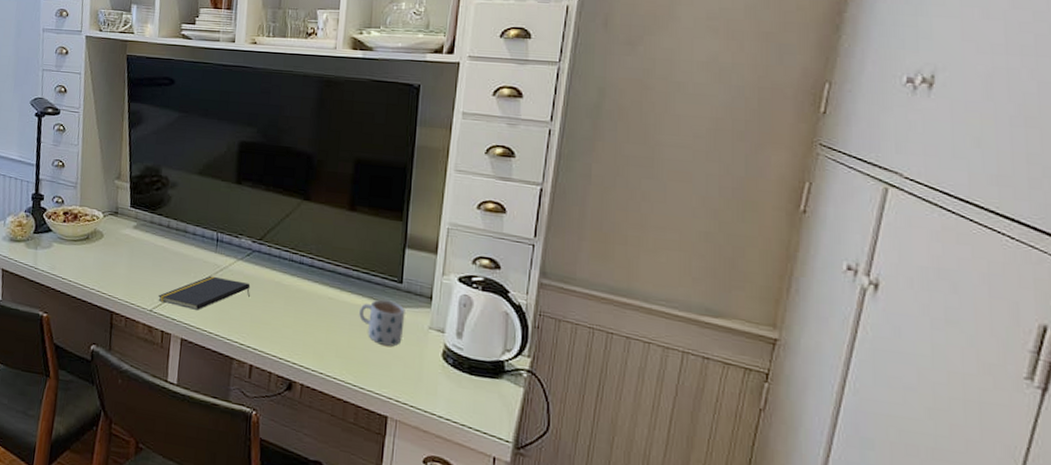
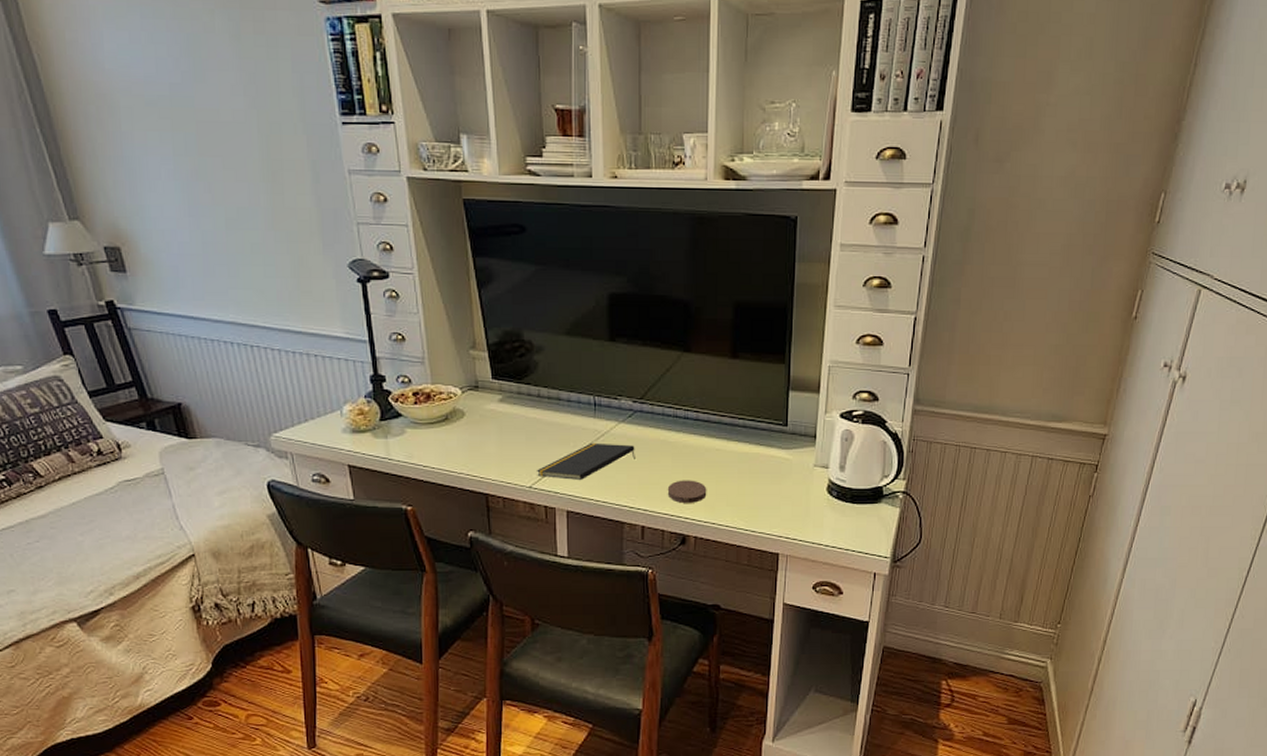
coaster: none [277,323,317,349] -> present [667,480,707,503]
mug: present [359,299,405,347] -> none [747,444,791,488]

